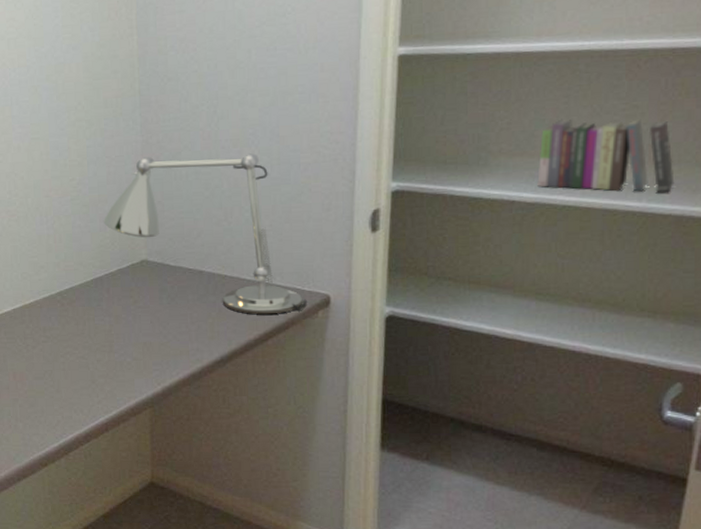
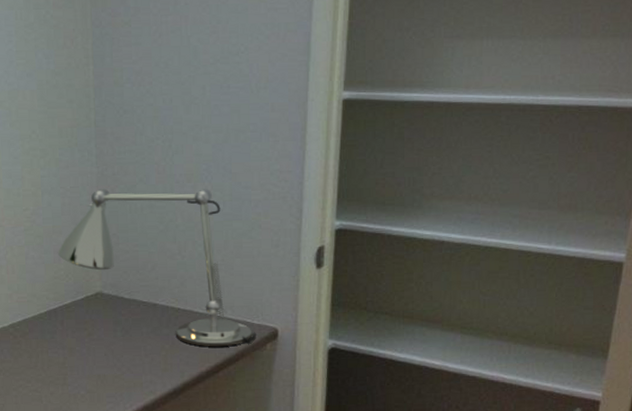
books: present [537,119,675,194] -> none [464,166,578,237]

